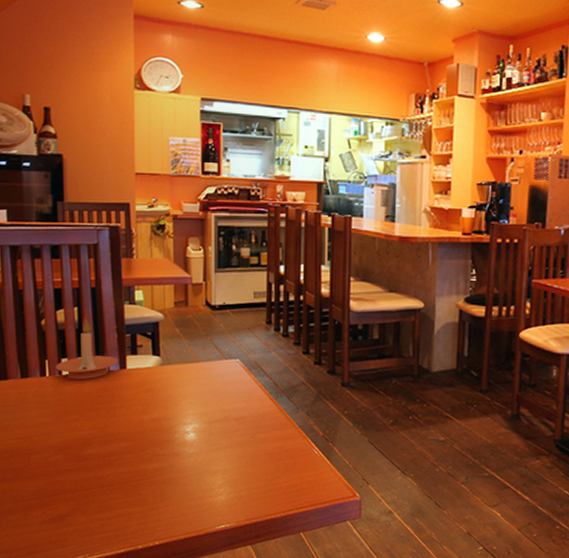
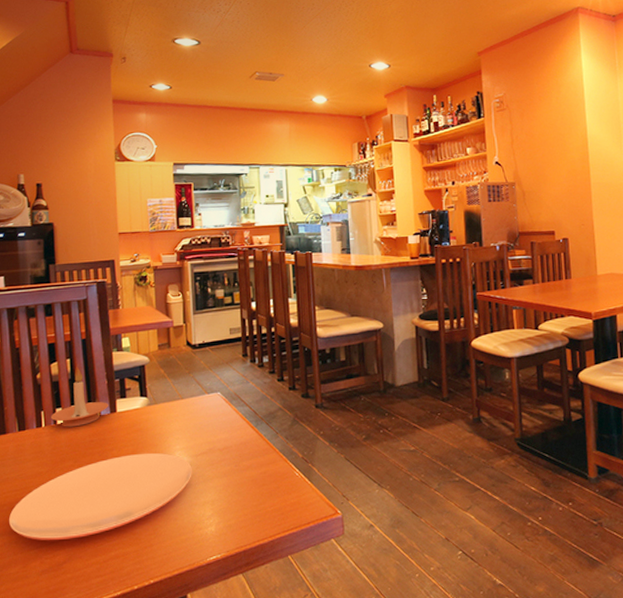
plate: none [9,414,205,493] -> present [8,452,192,541]

